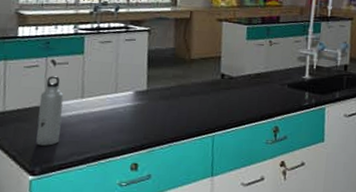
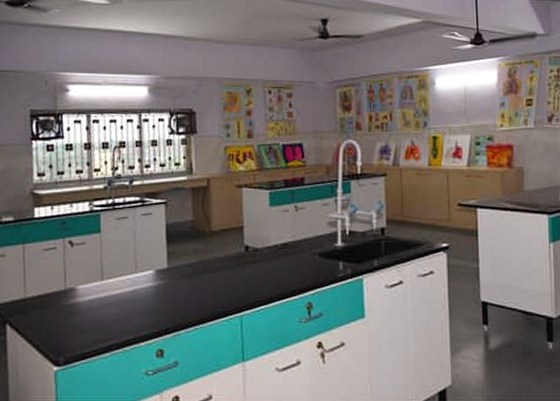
water bottle: present [36,76,64,146] -> none [58,258,83,334]

